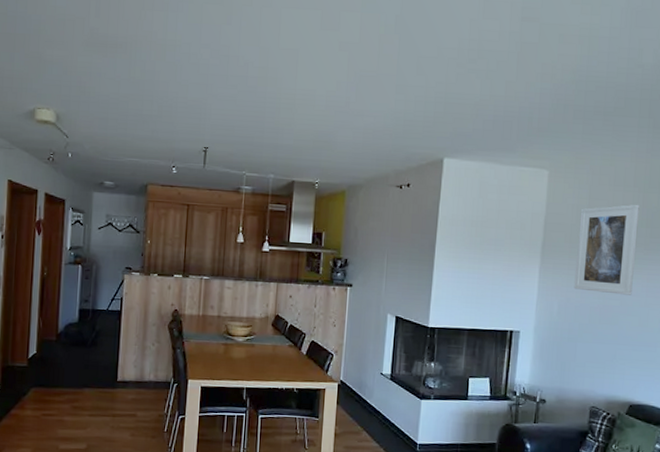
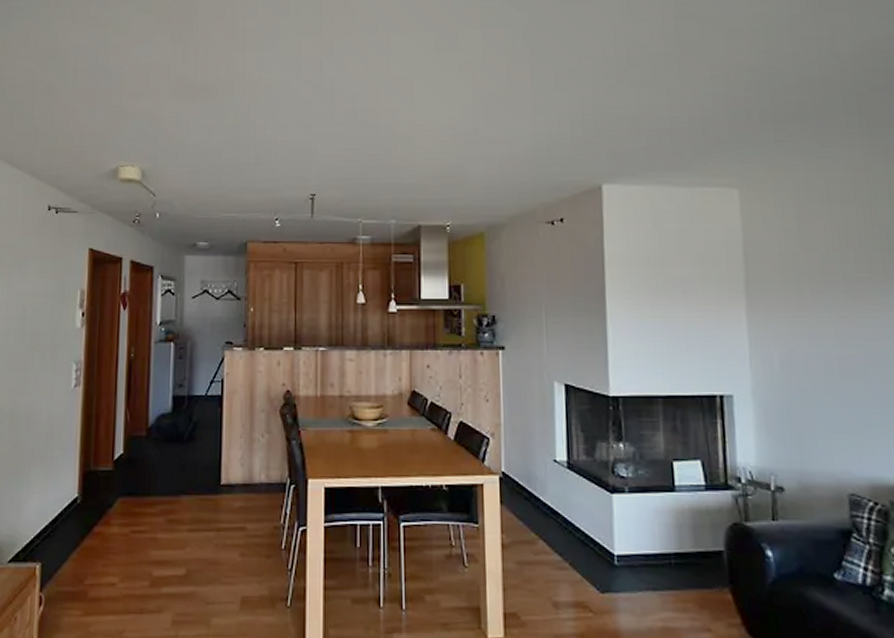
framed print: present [574,204,640,295] -> none [788,222,879,340]

